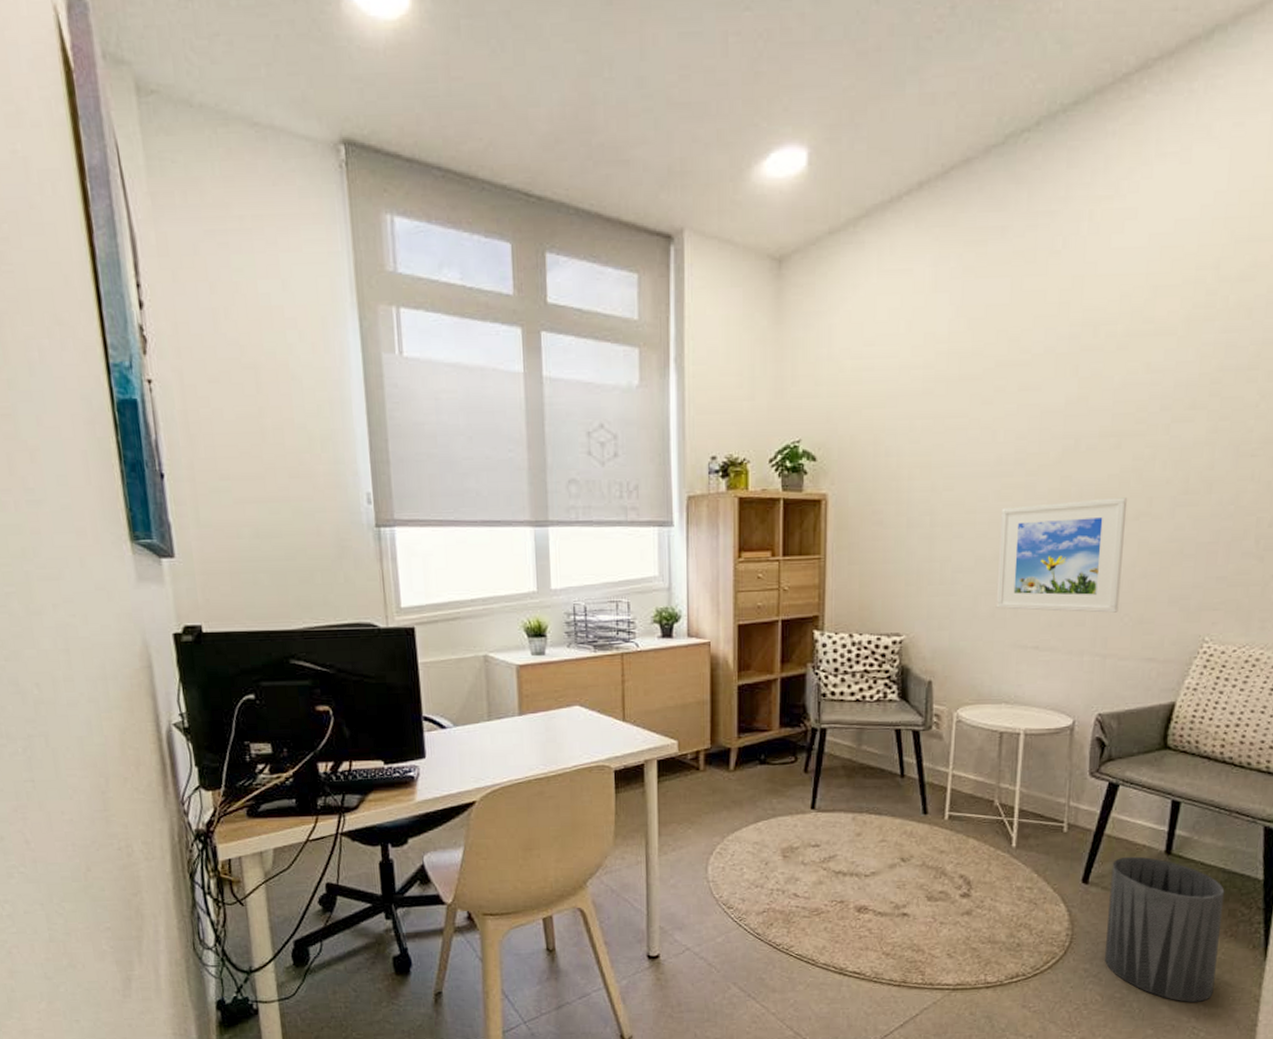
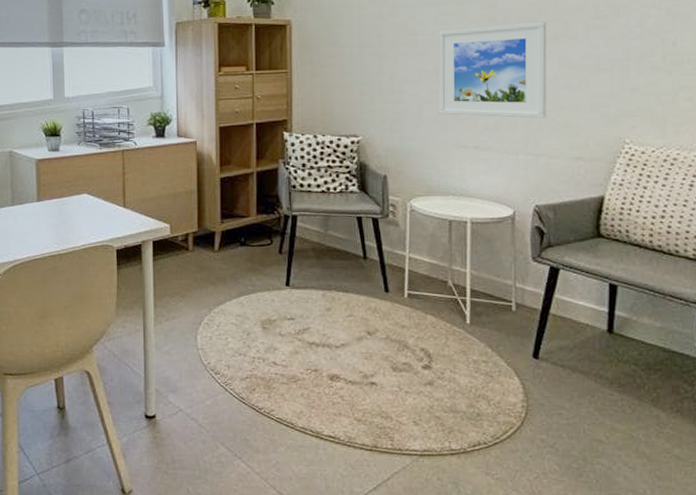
trash can: present [1104,856,1225,1002] -> none [559,334,667,475]

